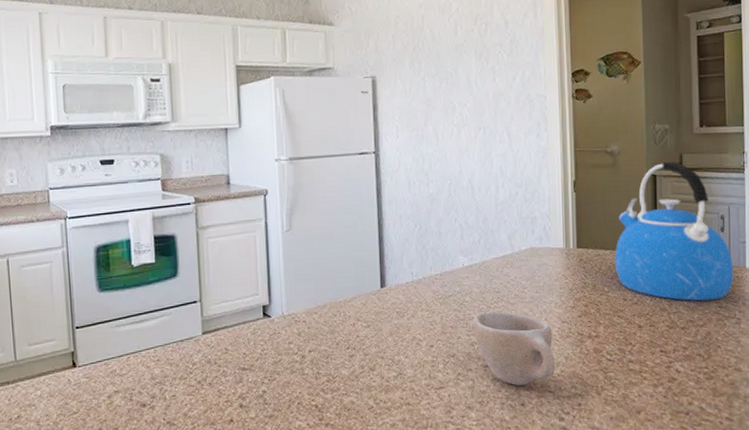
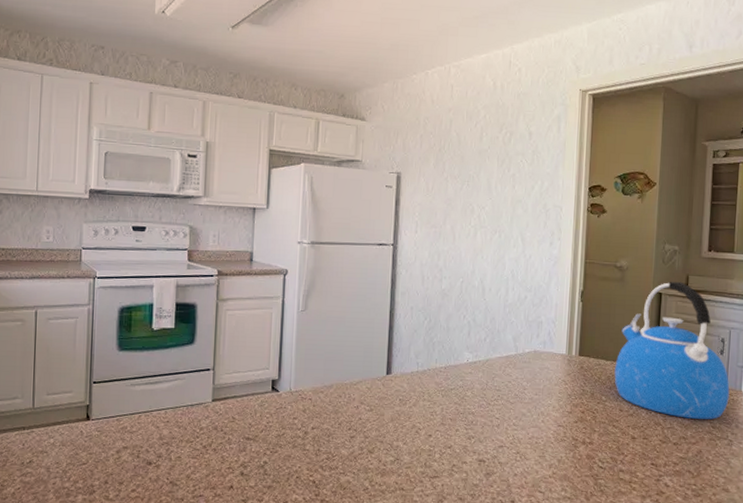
cup: present [472,311,556,386] -> none [471,408,548,484]

